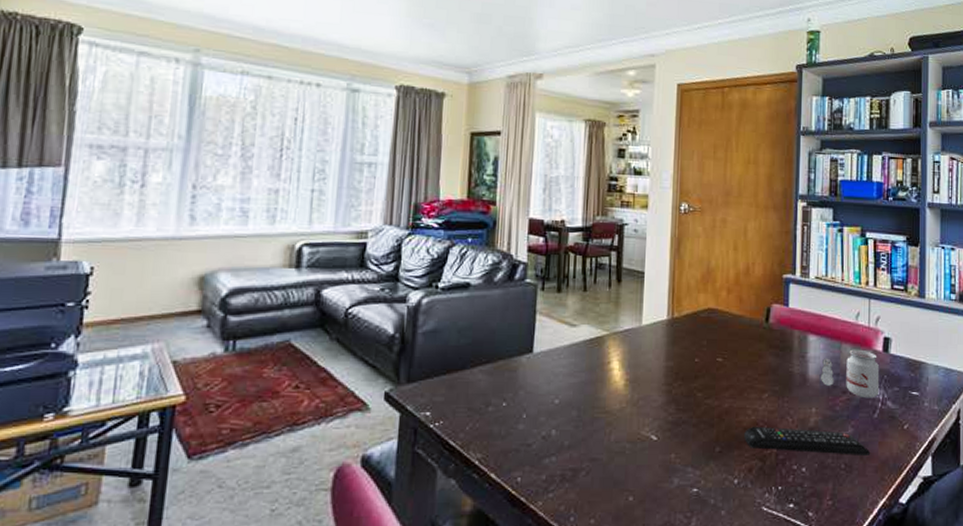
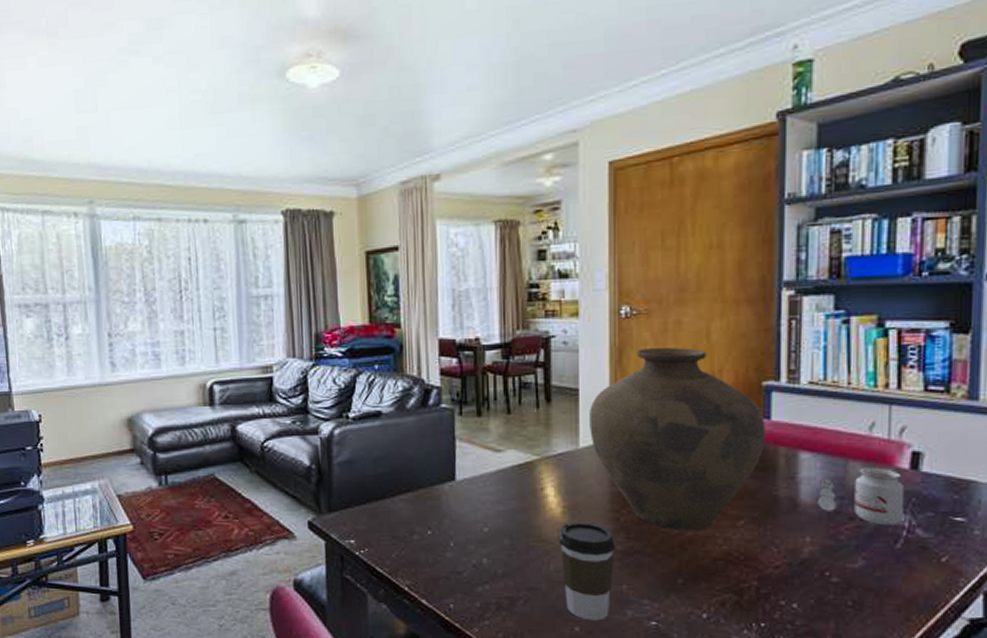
coffee cup: none [619,393,667,490] -> present [558,521,616,621]
vase: none [651,240,785,403] -> present [589,347,765,531]
remote control: present [744,426,871,455] -> none [714,556,891,592]

